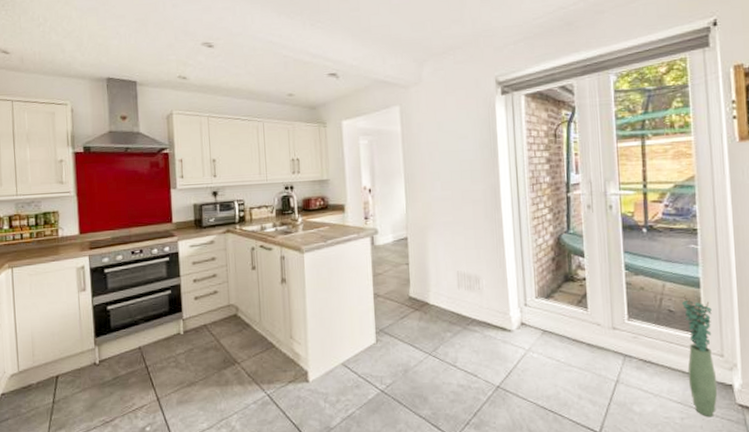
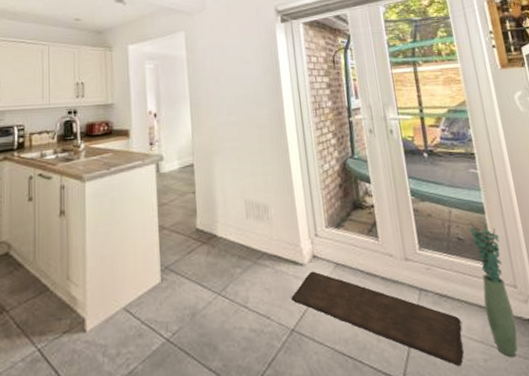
doormat: none [498,337,664,422] -> present [291,271,464,366]

